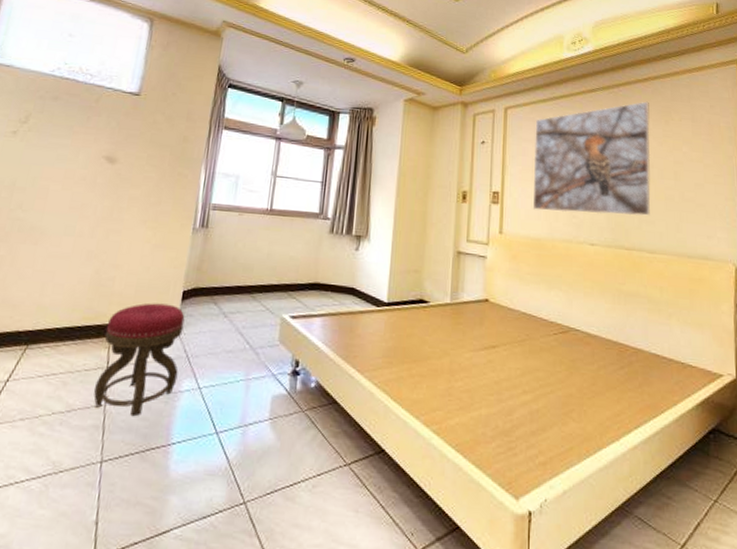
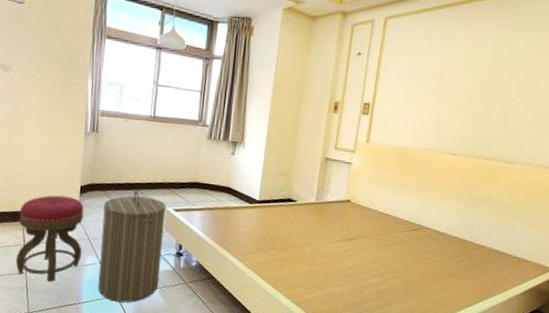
laundry hamper: none [193,294,282,442] -> present [97,190,166,303]
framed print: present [532,101,651,216] -> none [401,11,538,129]

